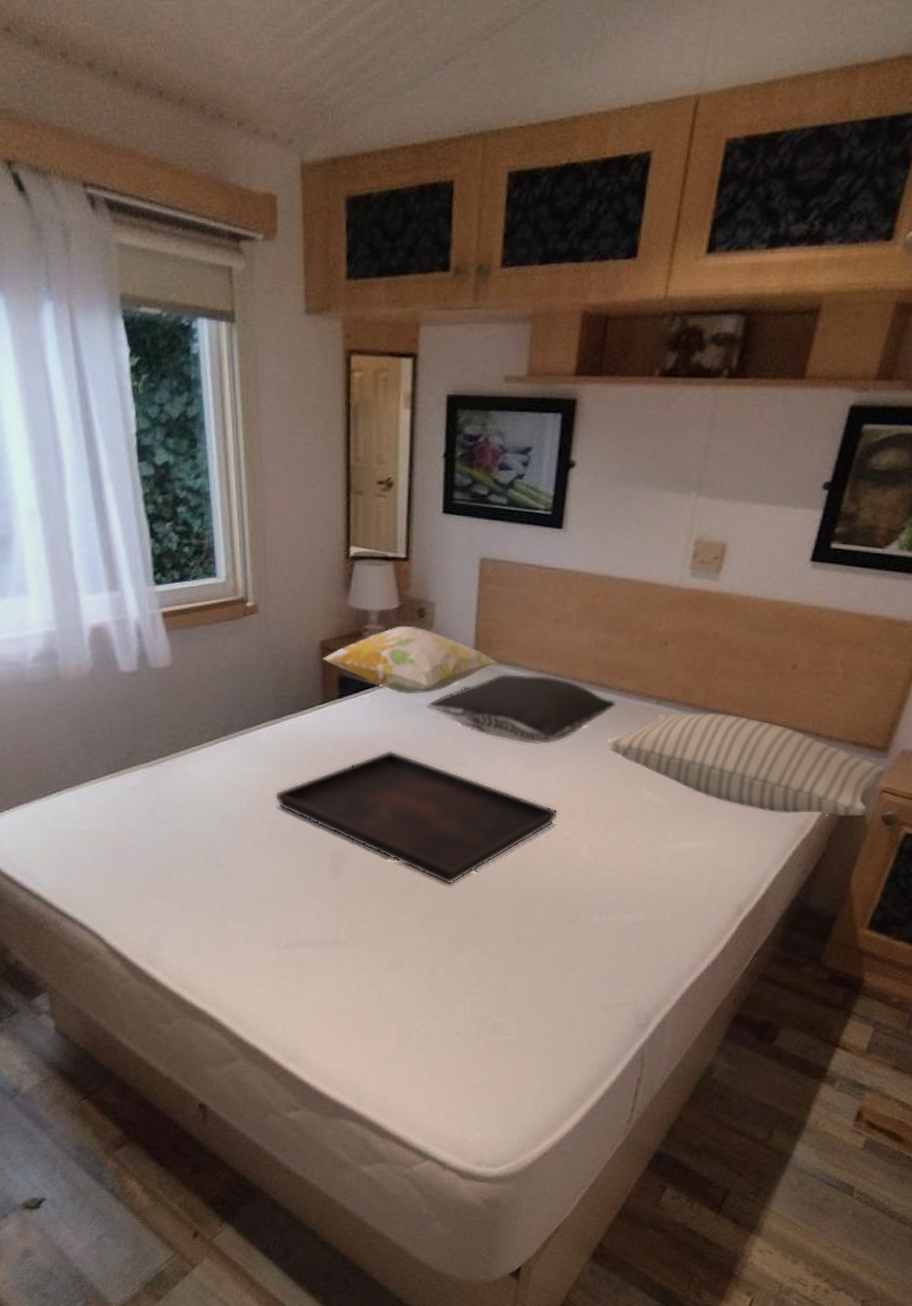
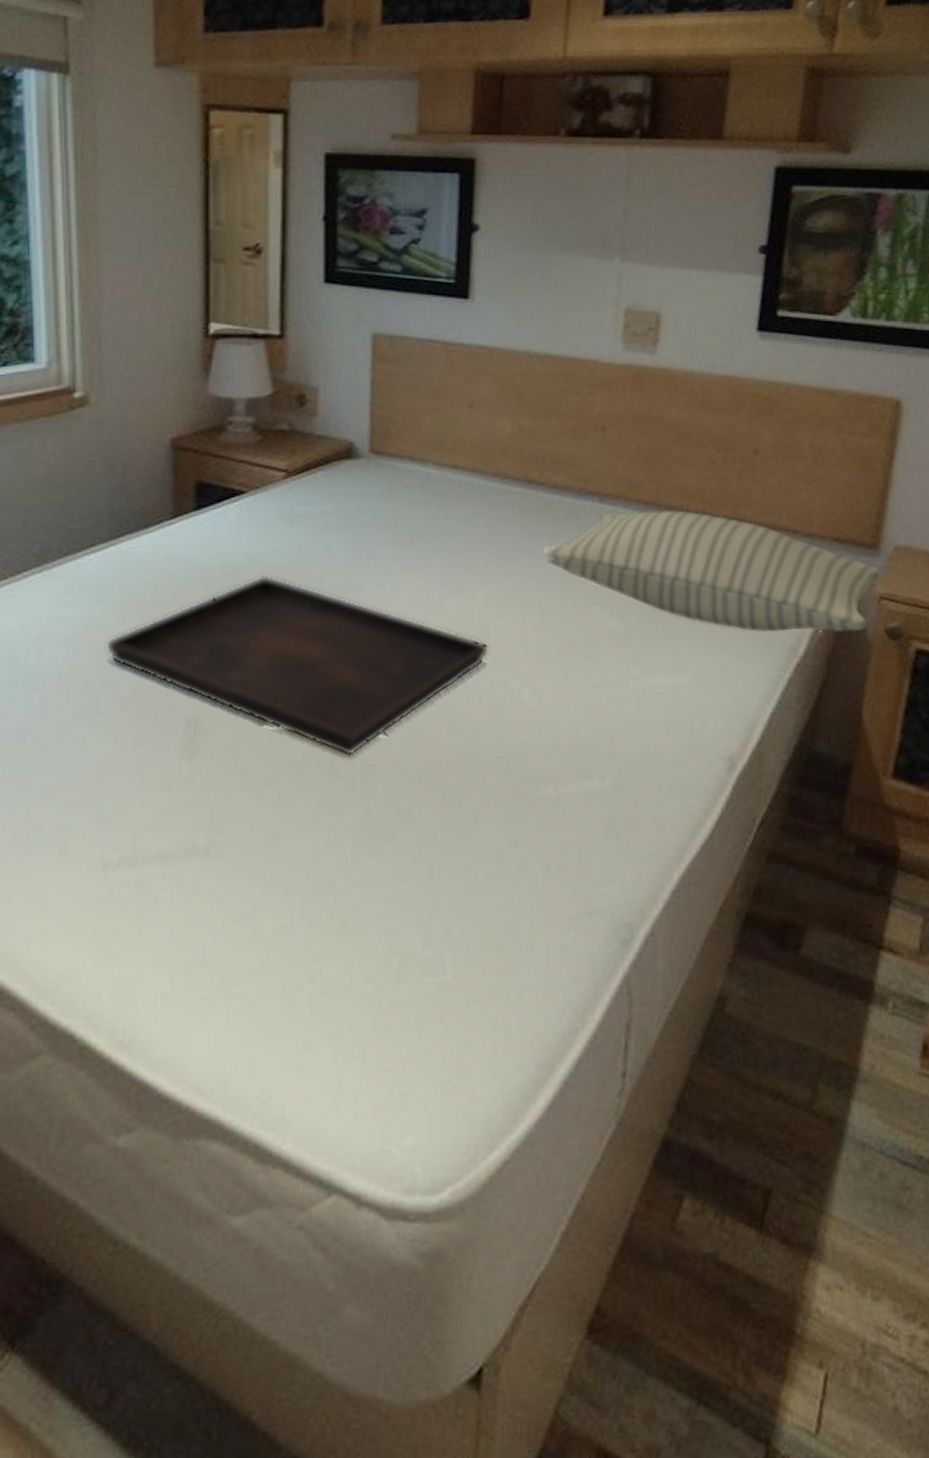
decorative pillow: present [323,625,498,695] -> none [174,416,400,502]
pillow: present [427,674,615,744] -> none [312,471,549,559]

